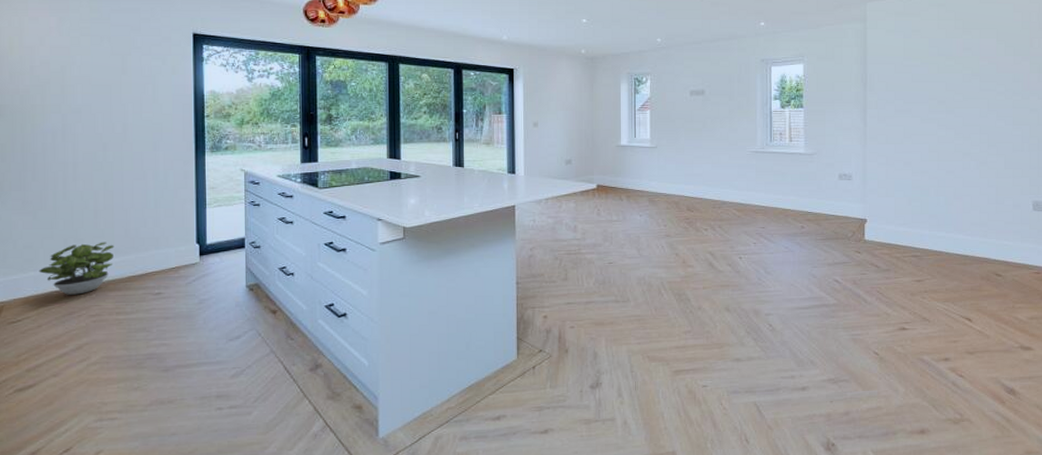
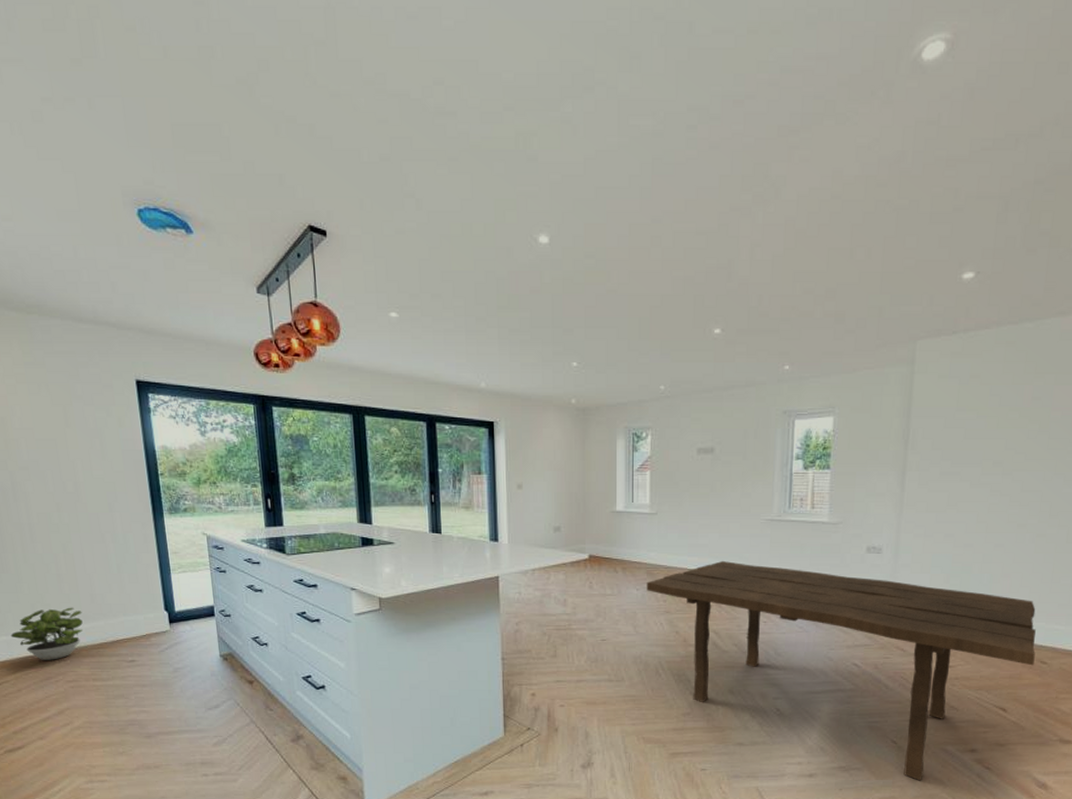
dining table: none [649,188,991,391] -> present [646,560,1036,781]

